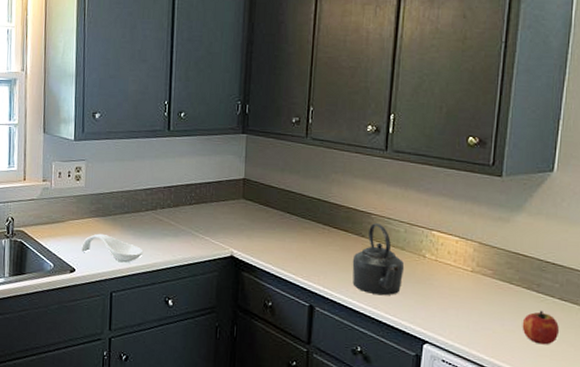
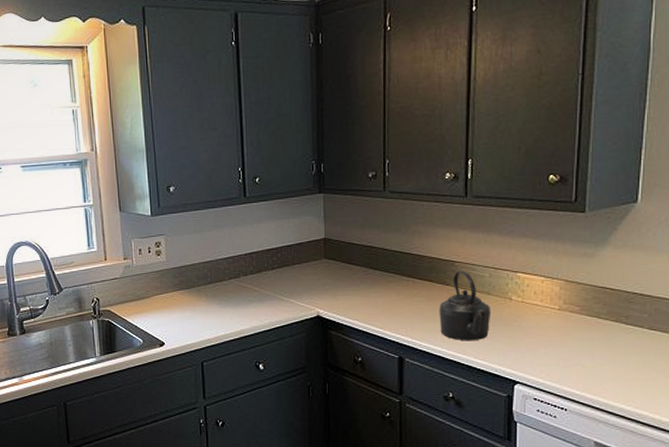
spoon rest: present [81,233,144,263] -> none [169,305,230,332]
fruit: present [522,310,559,345] -> none [612,341,649,375]

